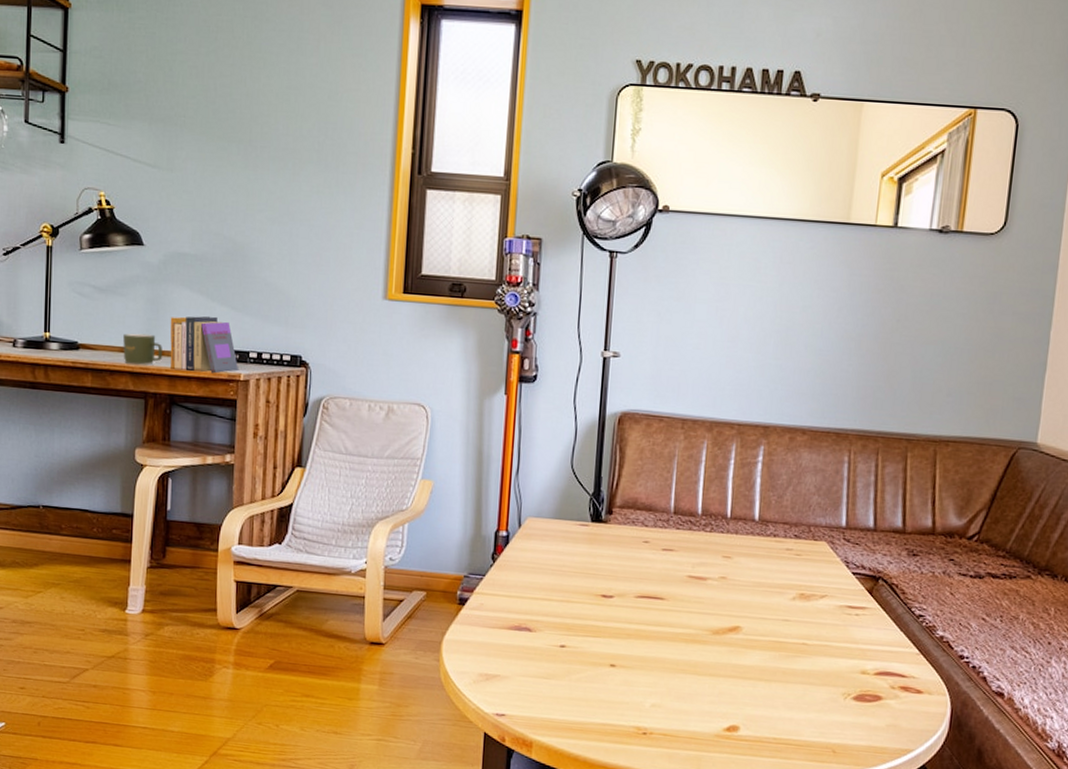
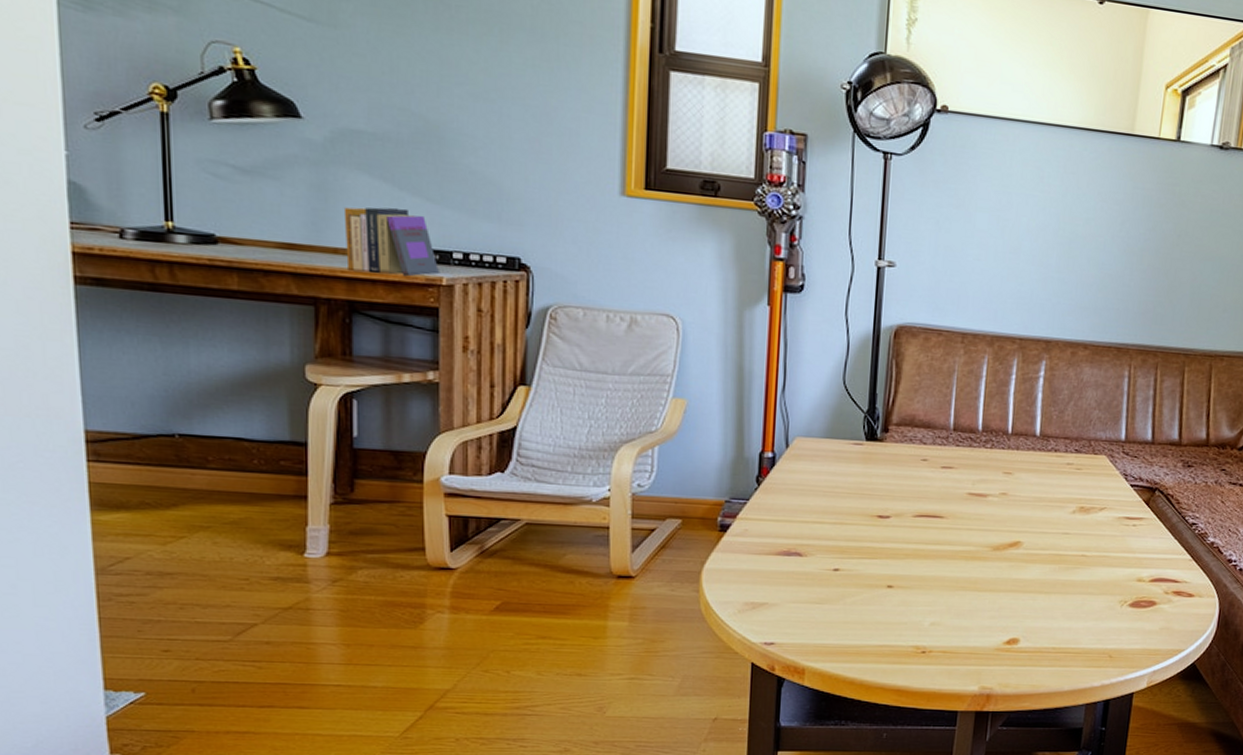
mug: present [123,333,162,366] -> none [280,225,335,266]

